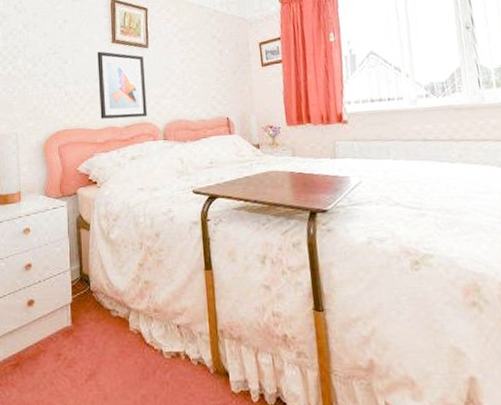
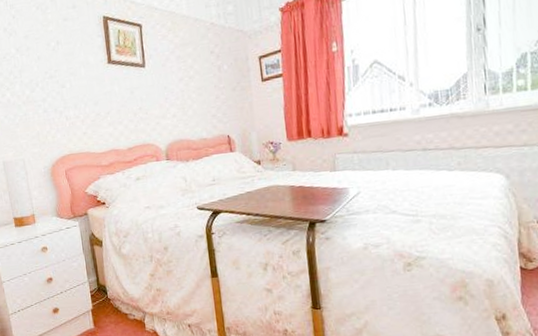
wall art: present [97,51,148,119] -> none [94,73,149,142]

